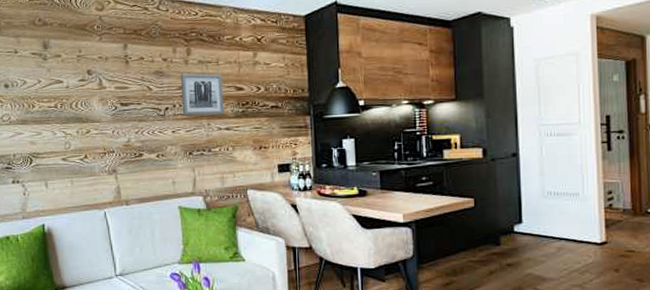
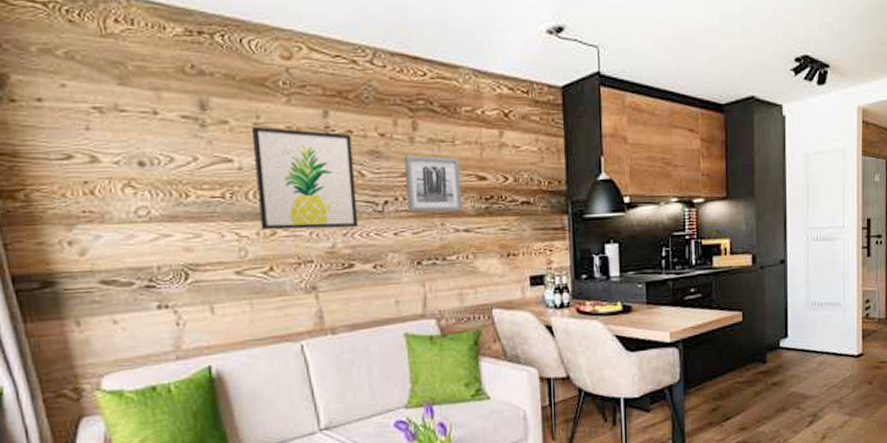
wall art: none [75,57,147,130] -> present [251,126,359,230]

